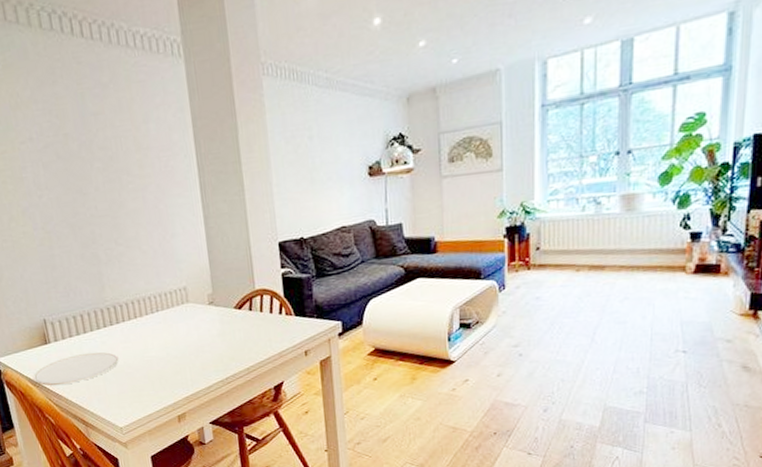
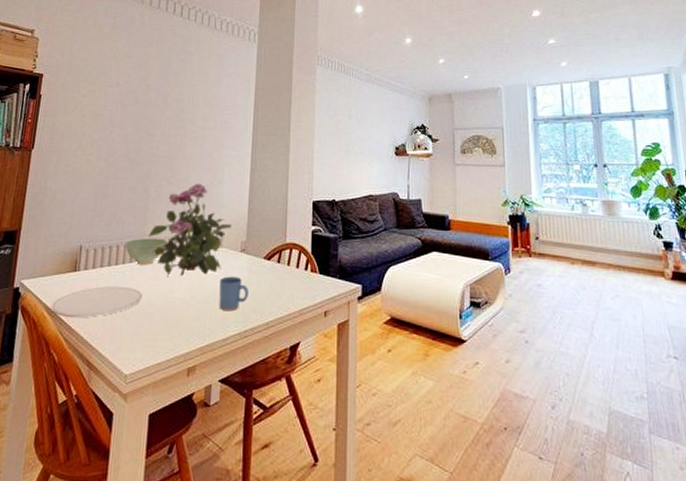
bowl: none [87,302,131,330] -> present [124,238,167,265]
flower bouquet: none [109,239,194,338] -> present [148,183,231,277]
mug: none [193,329,225,363] -> present [219,276,249,311]

